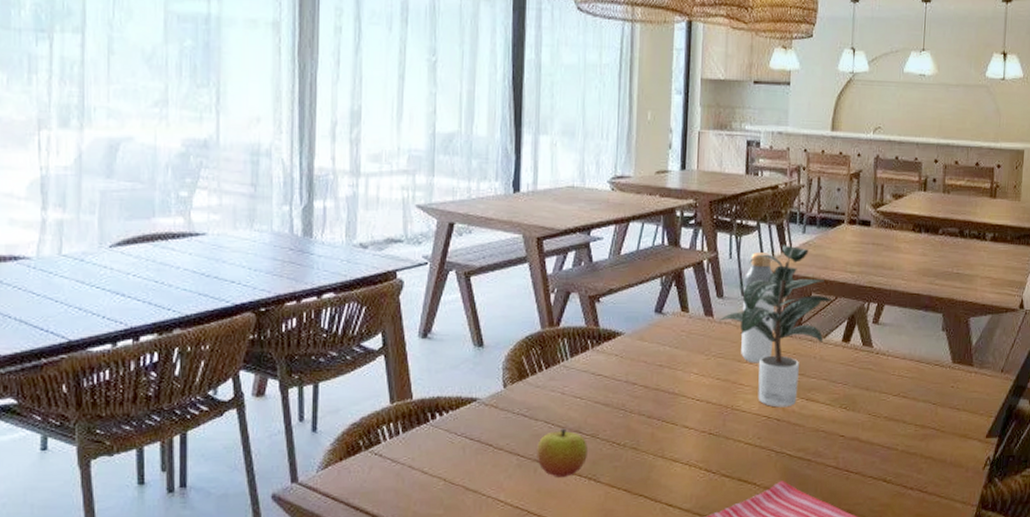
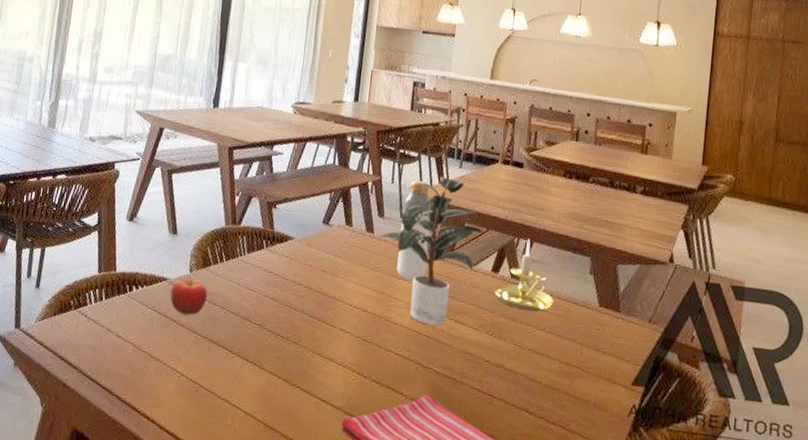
fruit: none [482,391,528,437] -> present [170,275,208,315]
apple: present [537,428,588,477] -> none [211,315,256,360]
candle holder: none [845,301,907,377] -> present [493,238,554,311]

